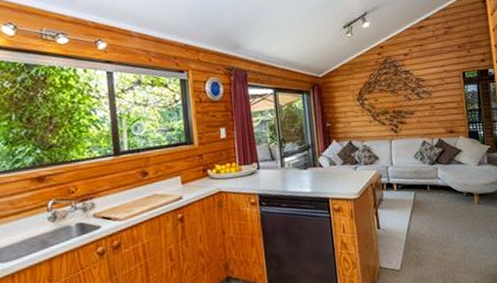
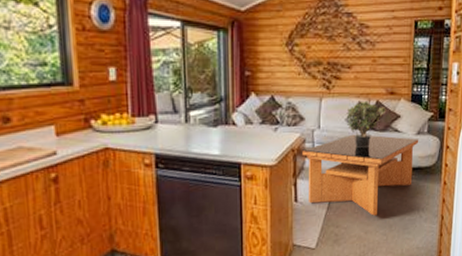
coffee table: none [380,168,481,239] -> present [302,134,419,216]
potted plant: none [414,139,449,180] -> present [346,100,387,149]

